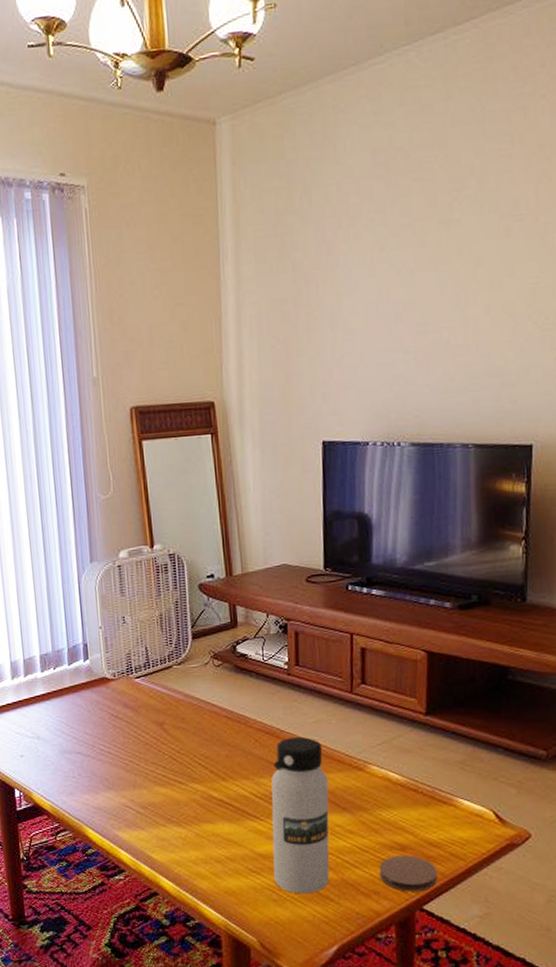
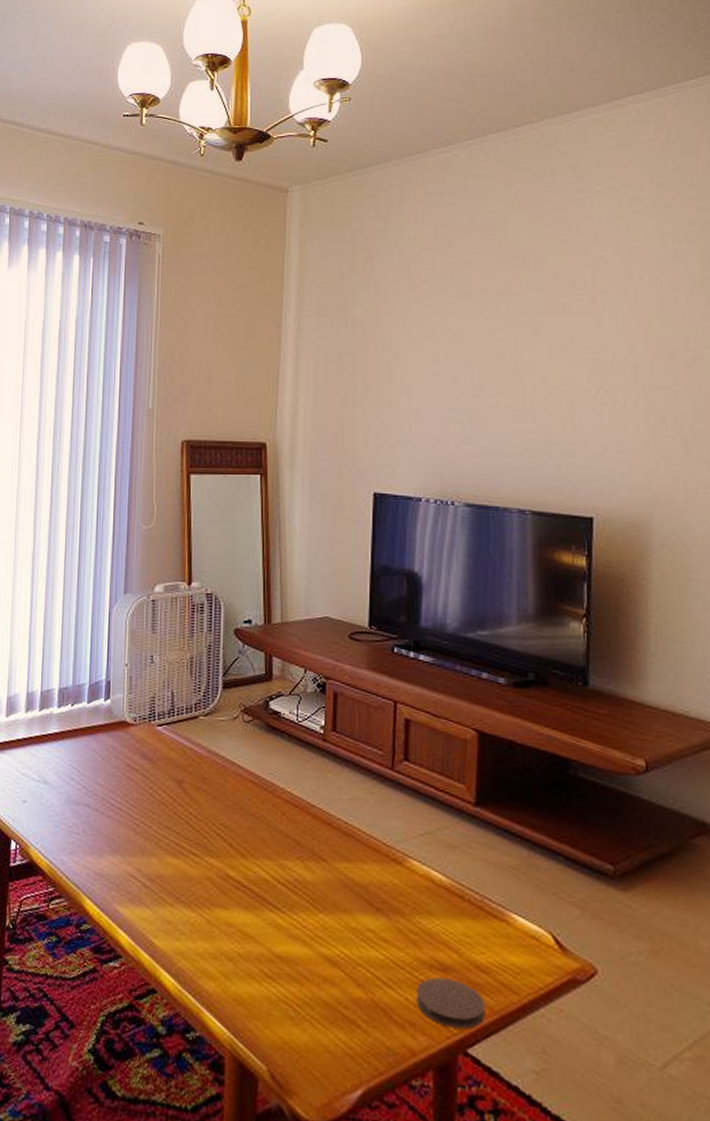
water bottle: present [271,736,330,894] -> none [291,814,362,1015]

